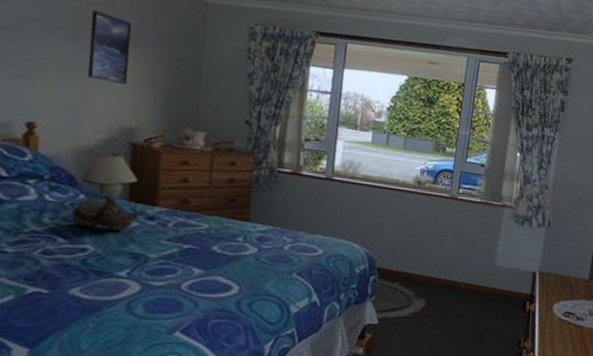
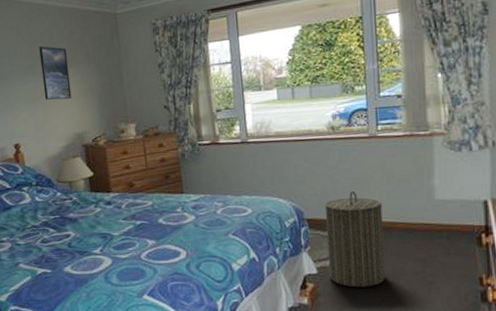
teddy bear: present [72,195,138,232] -> none [54,190,99,218]
laundry hamper: none [389,247,450,342] -> present [324,191,386,288]

